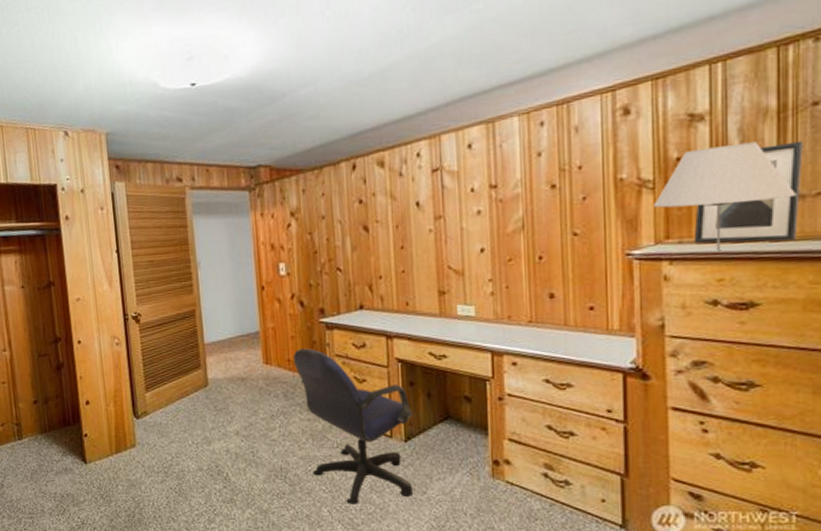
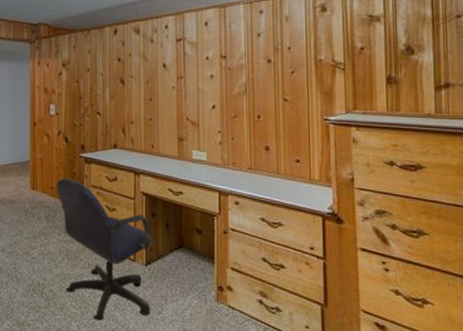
table lamp: present [654,141,796,251] -> none [344,40,448,123]
picture frame: present [693,140,804,244] -> none [374,43,452,119]

